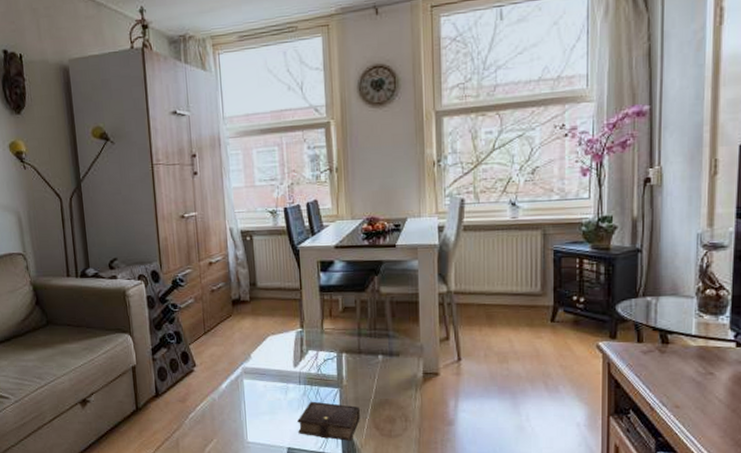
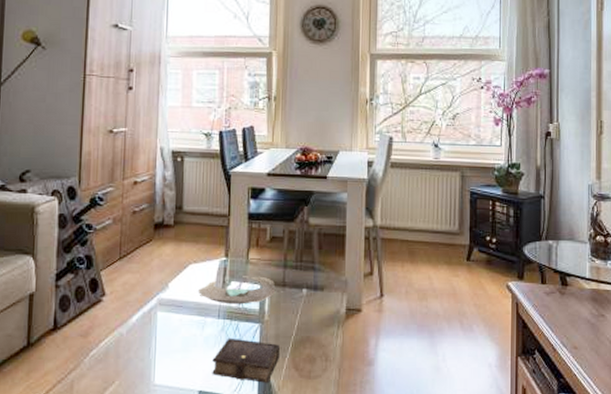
decorative bowl: none [279,344,352,371] -> present [198,276,276,305]

